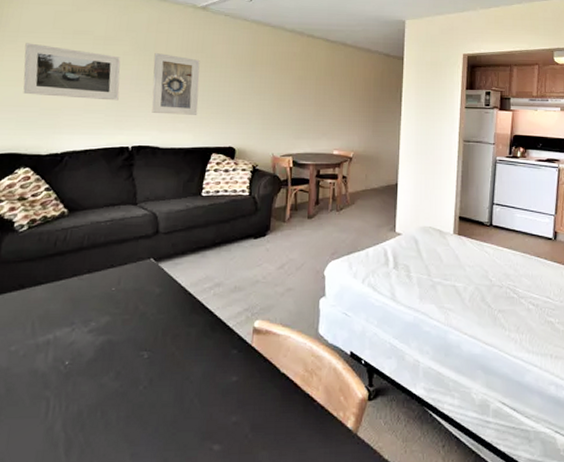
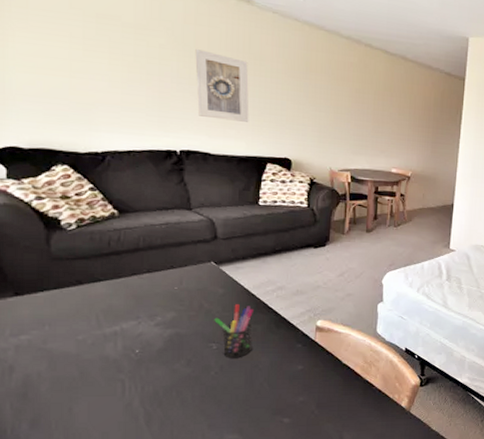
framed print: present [23,43,121,101] -> none [39,23,160,100]
pen holder: none [148,305,189,369] -> present [214,304,253,358]

